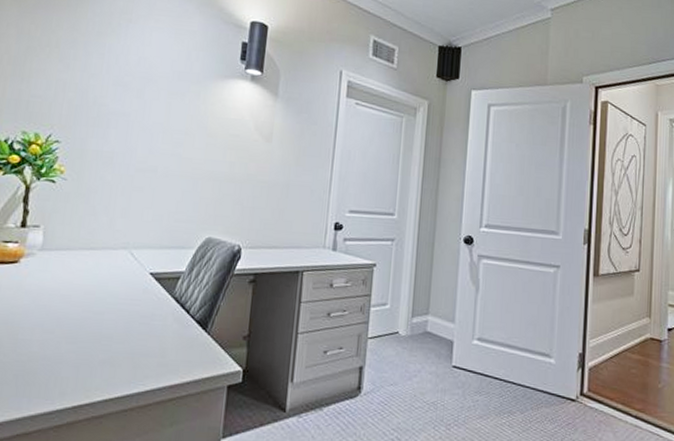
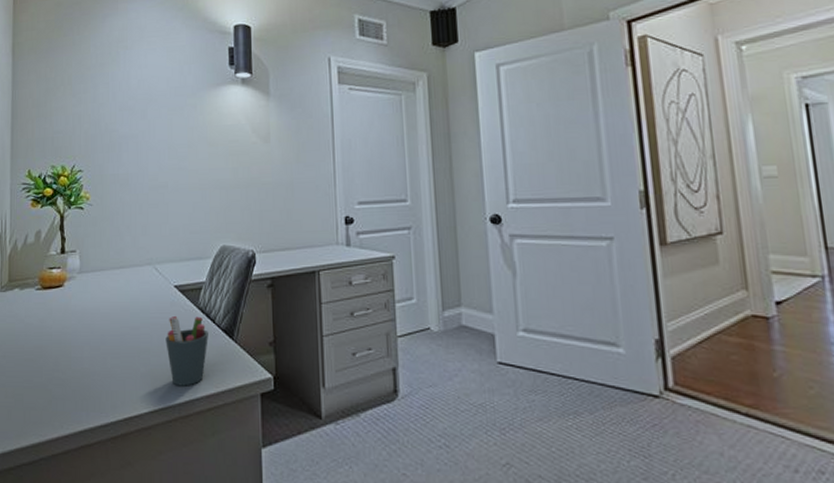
pen holder: none [131,303,181,376] -> present [165,315,208,386]

